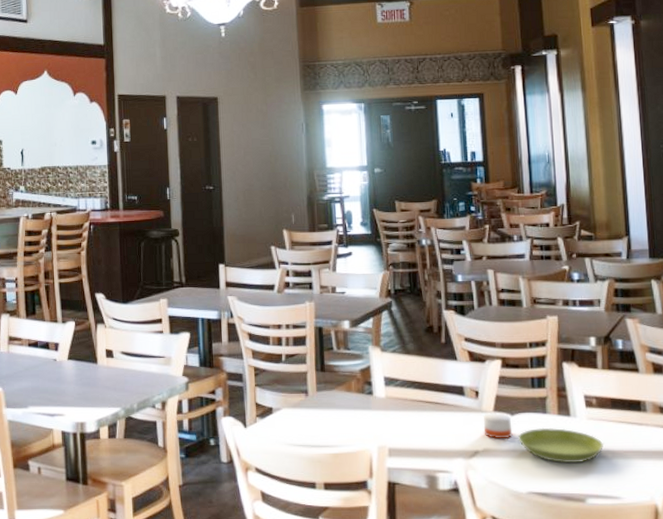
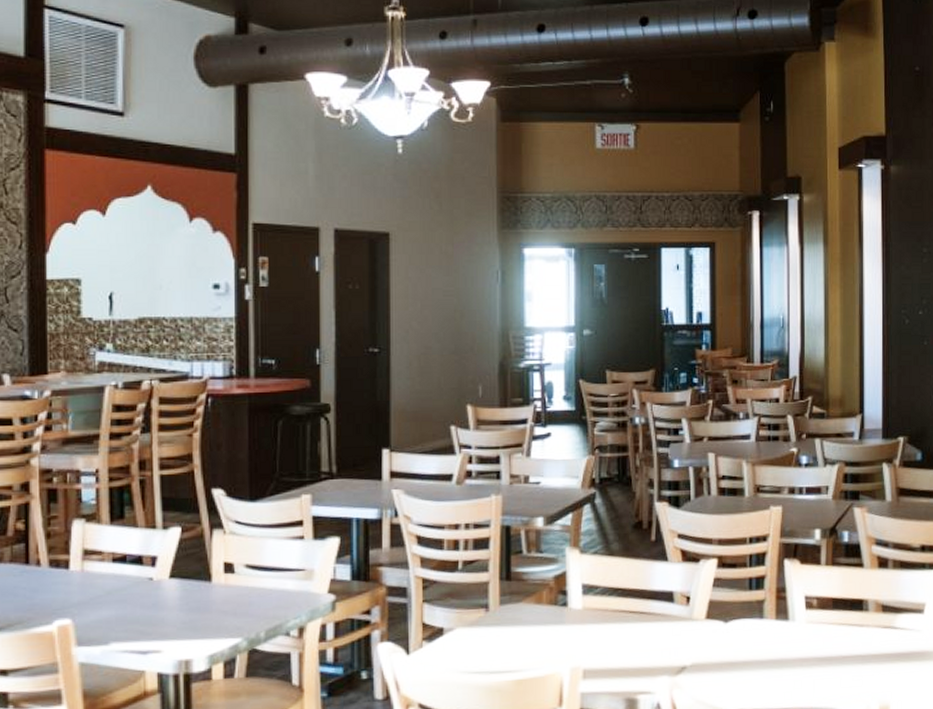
candle: present [483,413,513,439] -> none [693,621,725,651]
saucer: present [517,427,604,463] -> none [730,634,823,674]

